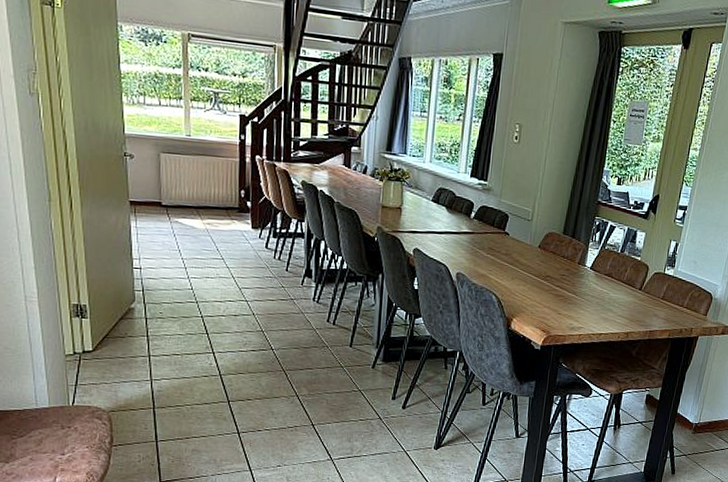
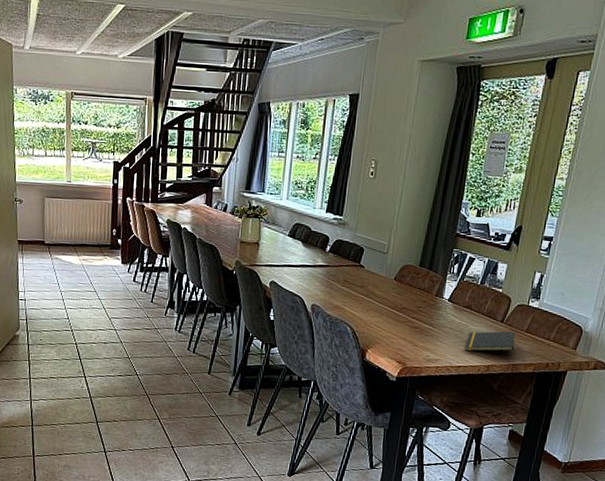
notepad: none [606,298,653,319] -> present [465,331,515,351]

